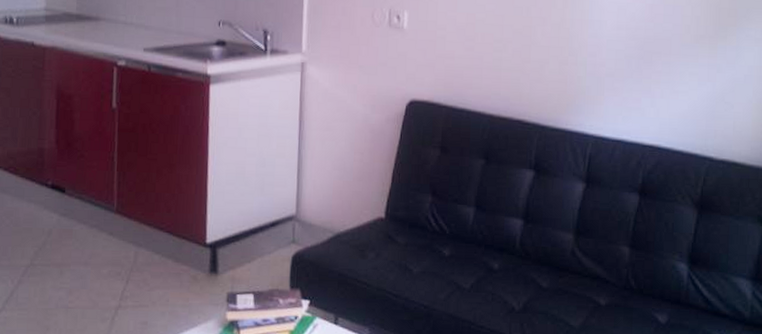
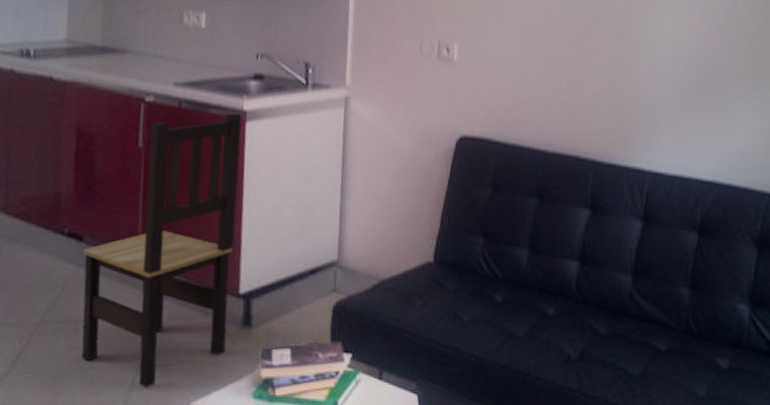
dining chair: none [66,77,206,326] -> present [81,113,242,387]

